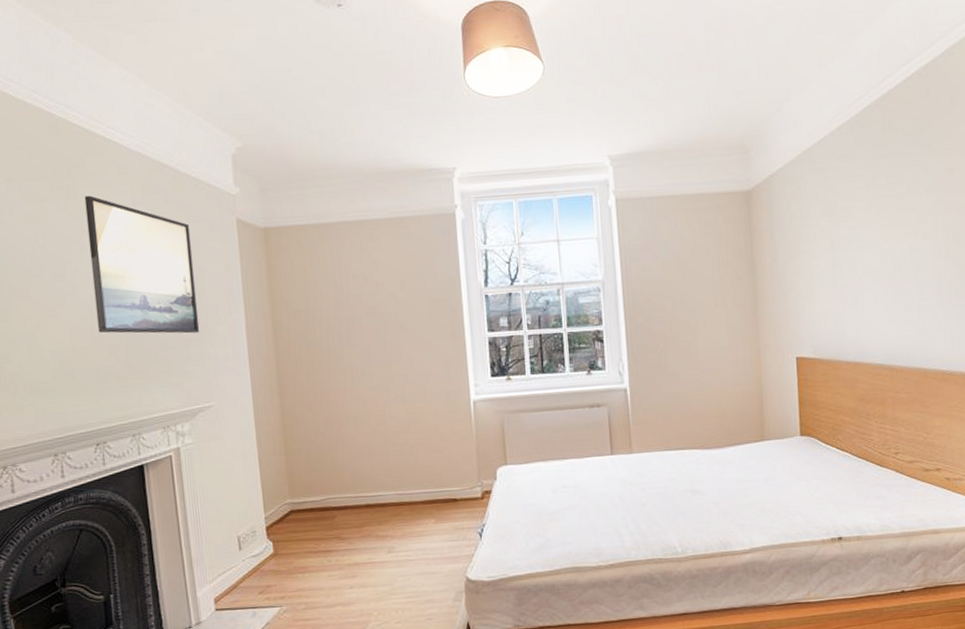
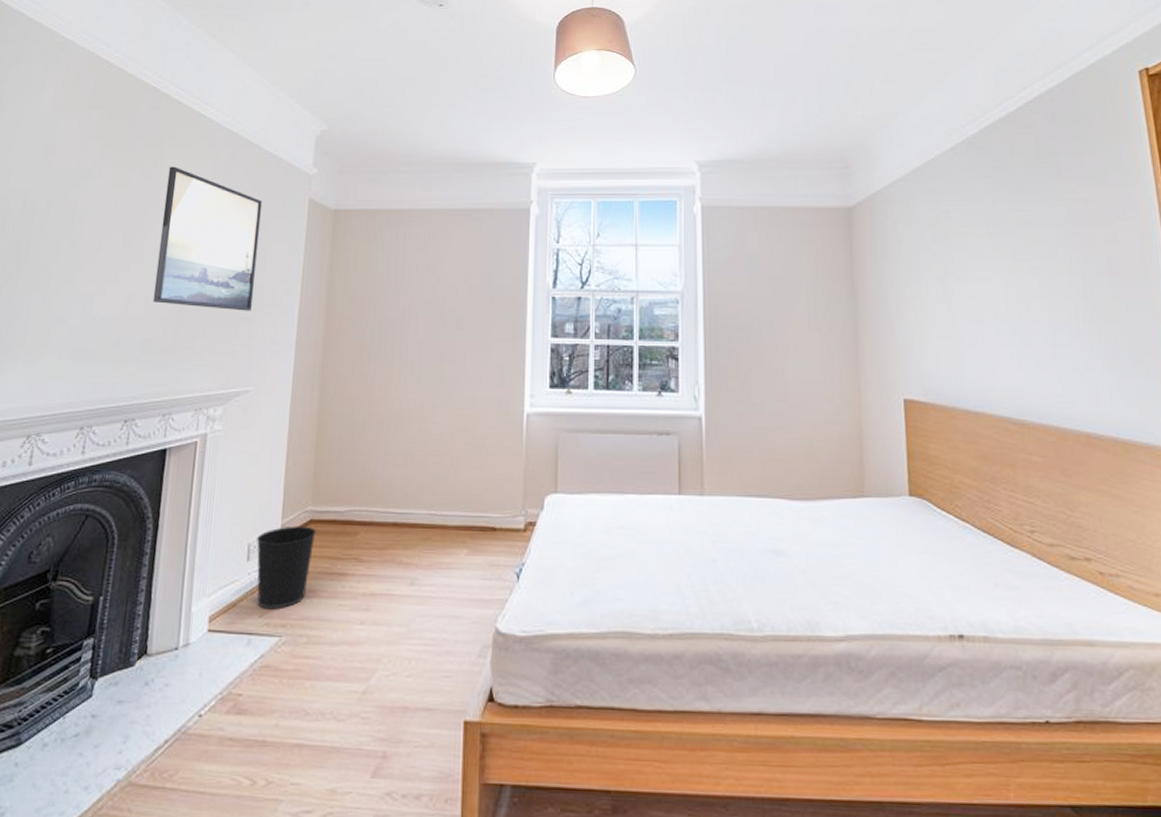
wastebasket: none [245,516,298,587] -> present [257,525,316,610]

